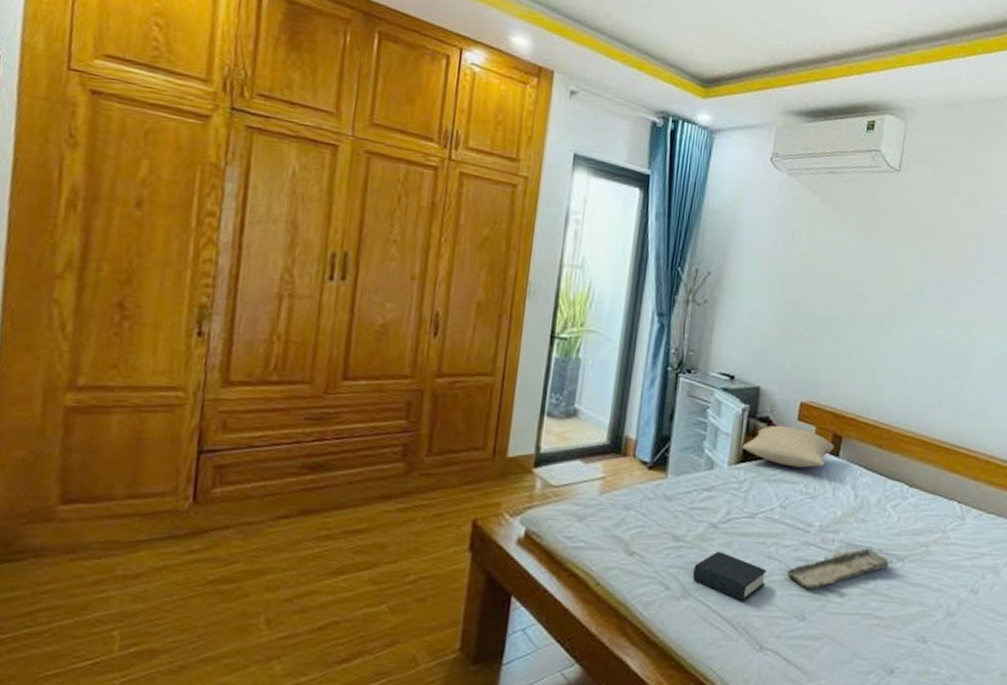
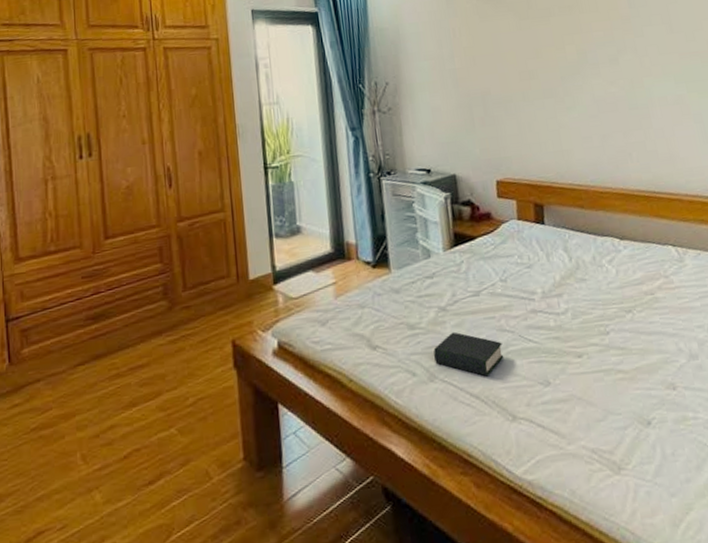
pillow: present [742,425,835,468] -> none [452,204,539,242]
tray: present [785,547,894,591] -> none [520,303,623,356]

